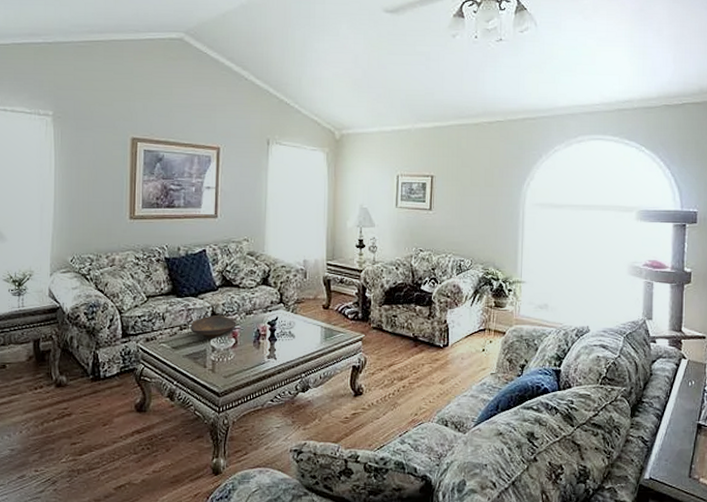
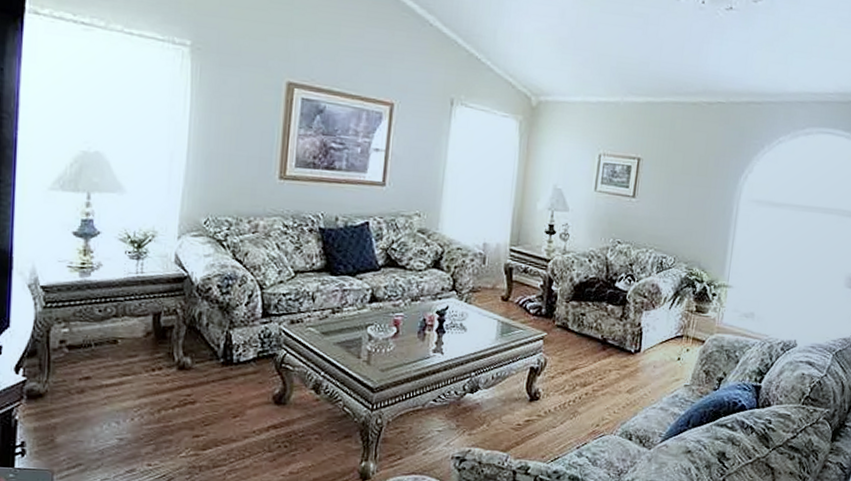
decorative bowl: present [190,315,236,338] -> none [344,299,400,326]

